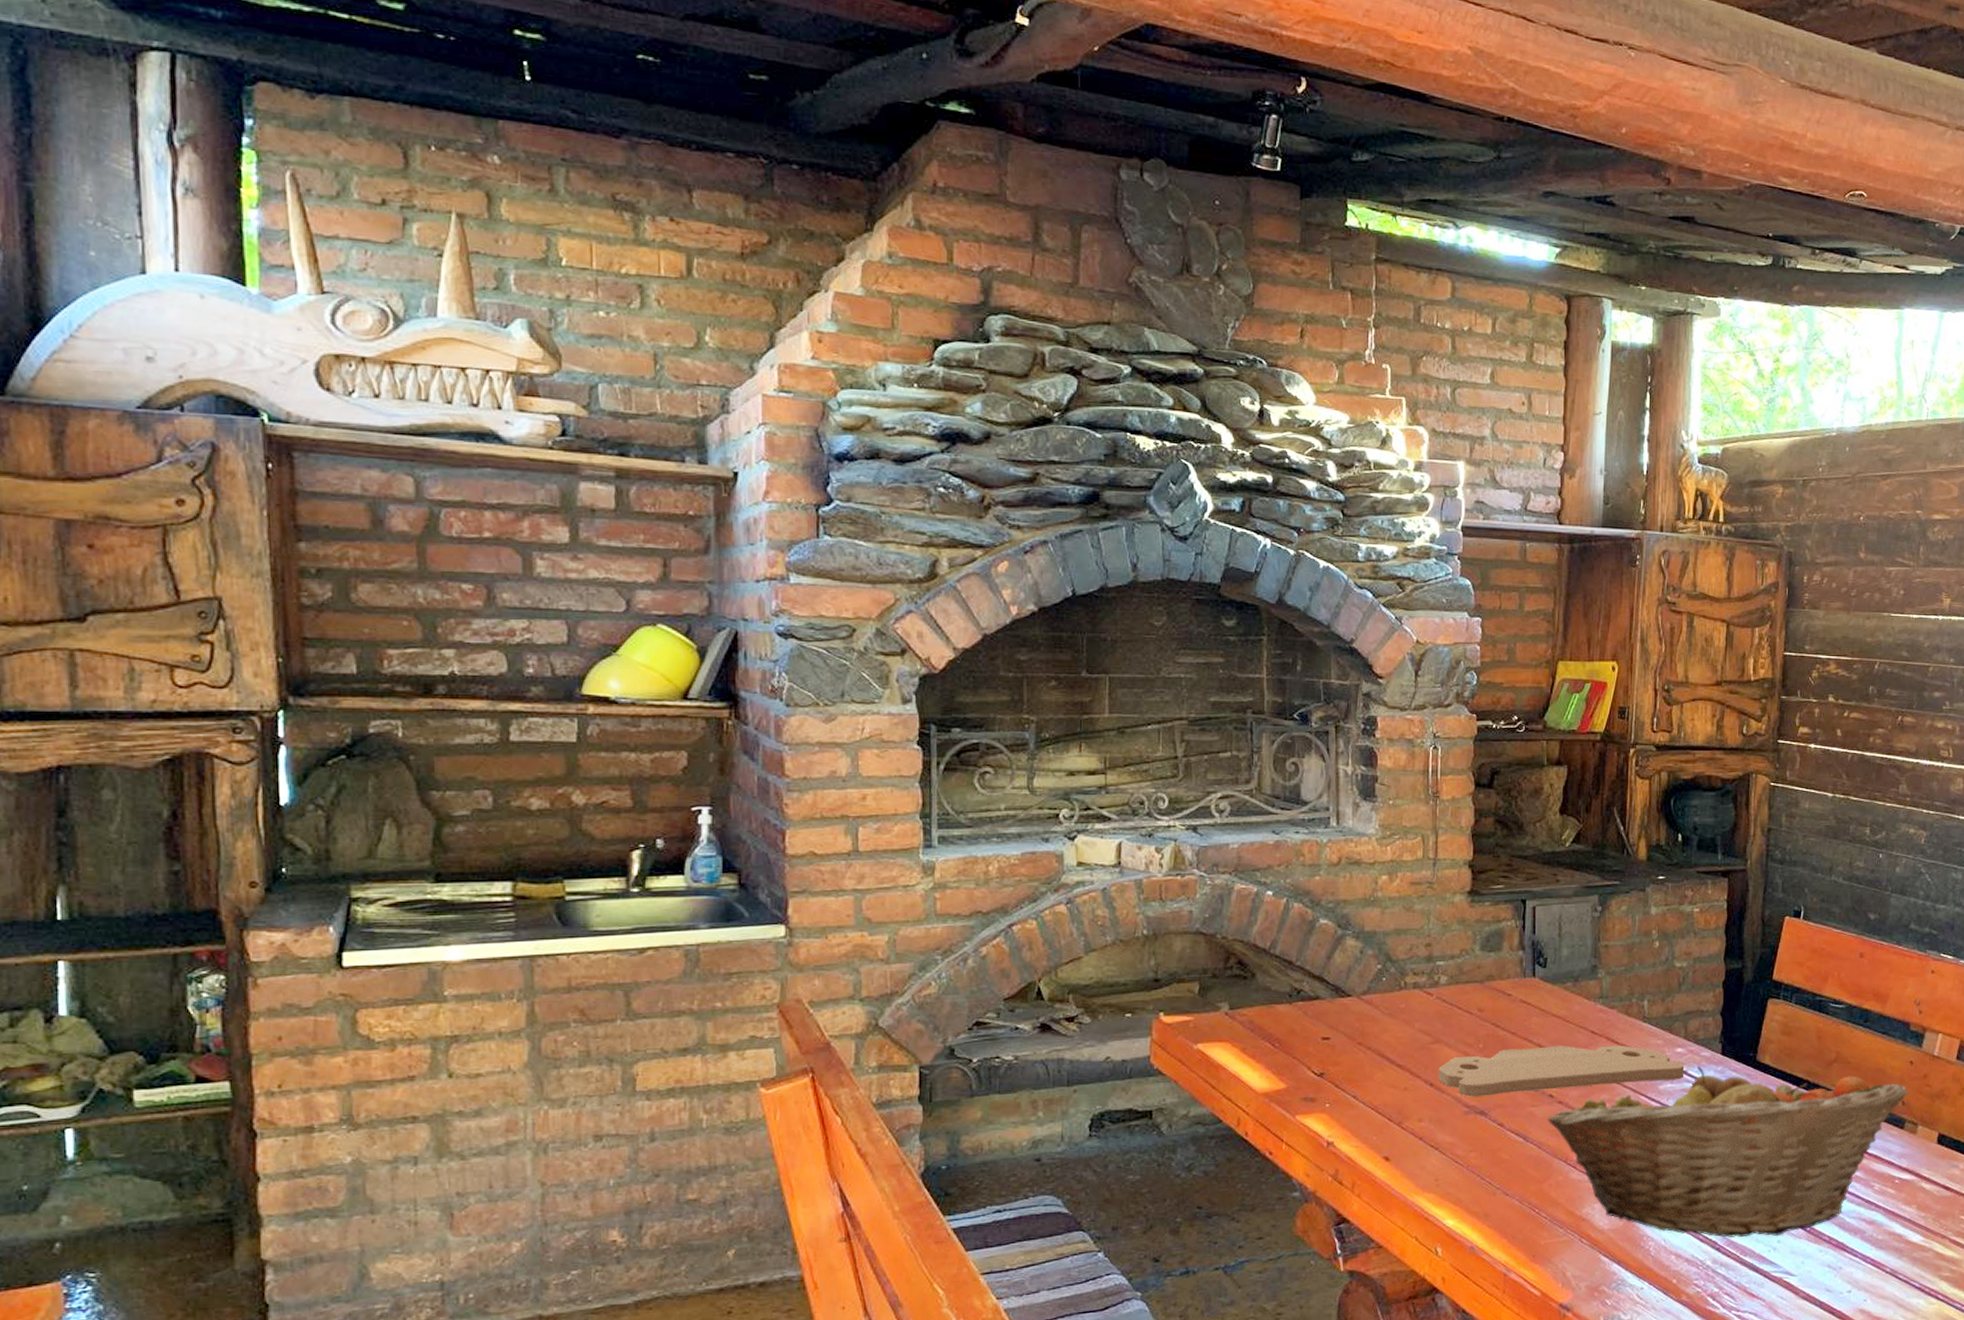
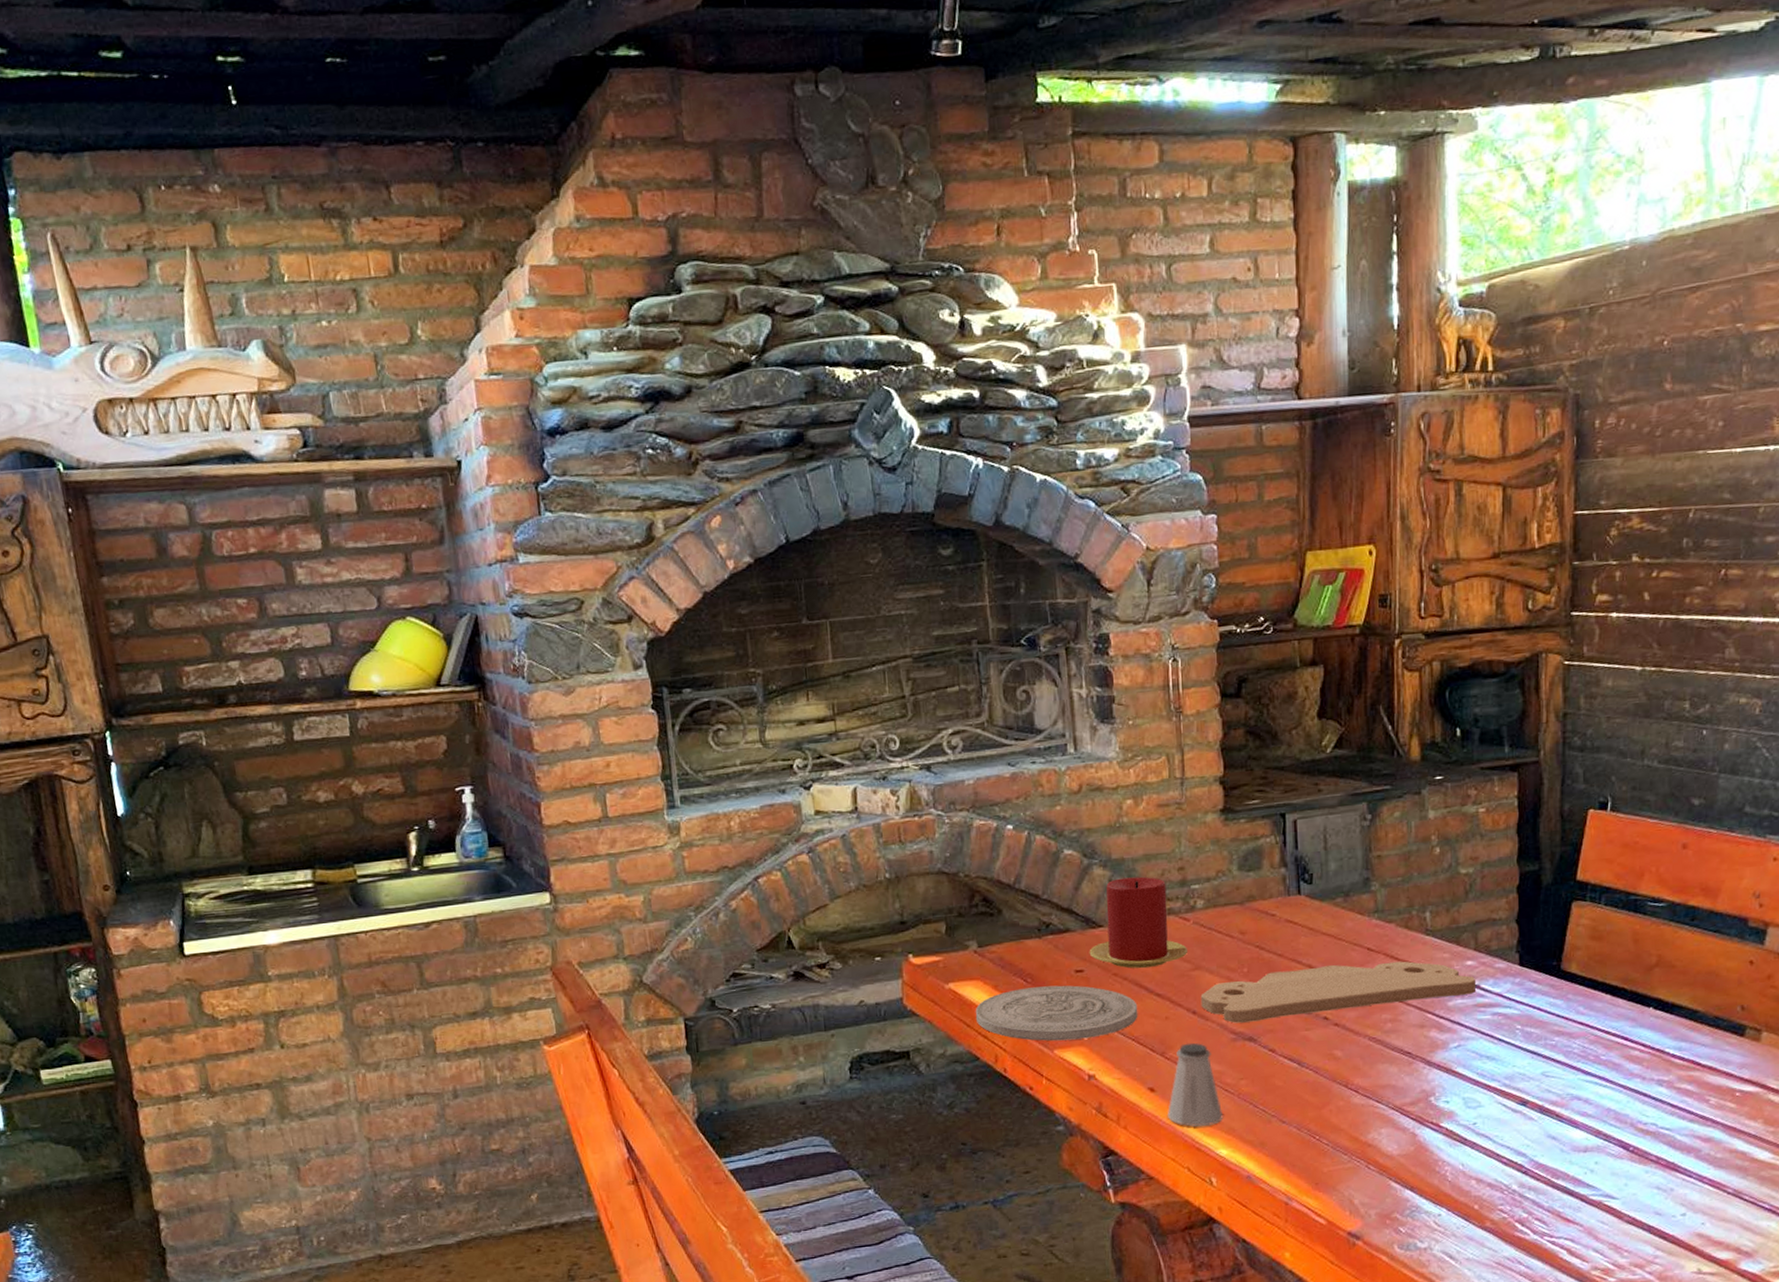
plate: none [1221,1051,1379,1107] -> present [975,985,1138,1041]
candle: none [1336,950,1429,1039] -> present [1089,876,1187,969]
saltshaker: none [1400,1114,1452,1197] -> present [1168,1042,1224,1127]
fruit basket: present [1547,1065,1908,1238] -> none [1323,978,1748,1160]

